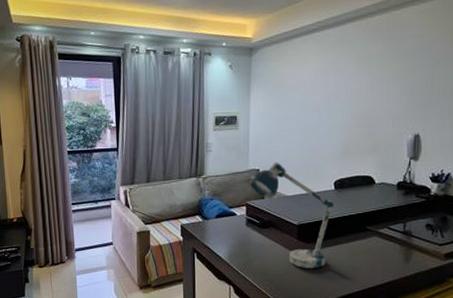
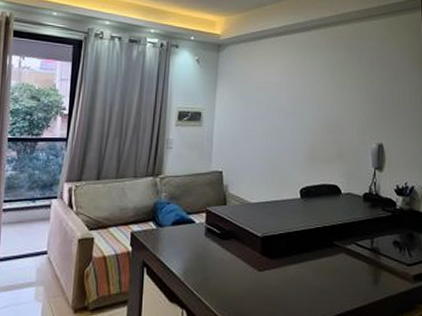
desk lamp: present [248,162,333,269] -> none [210,164,299,291]

